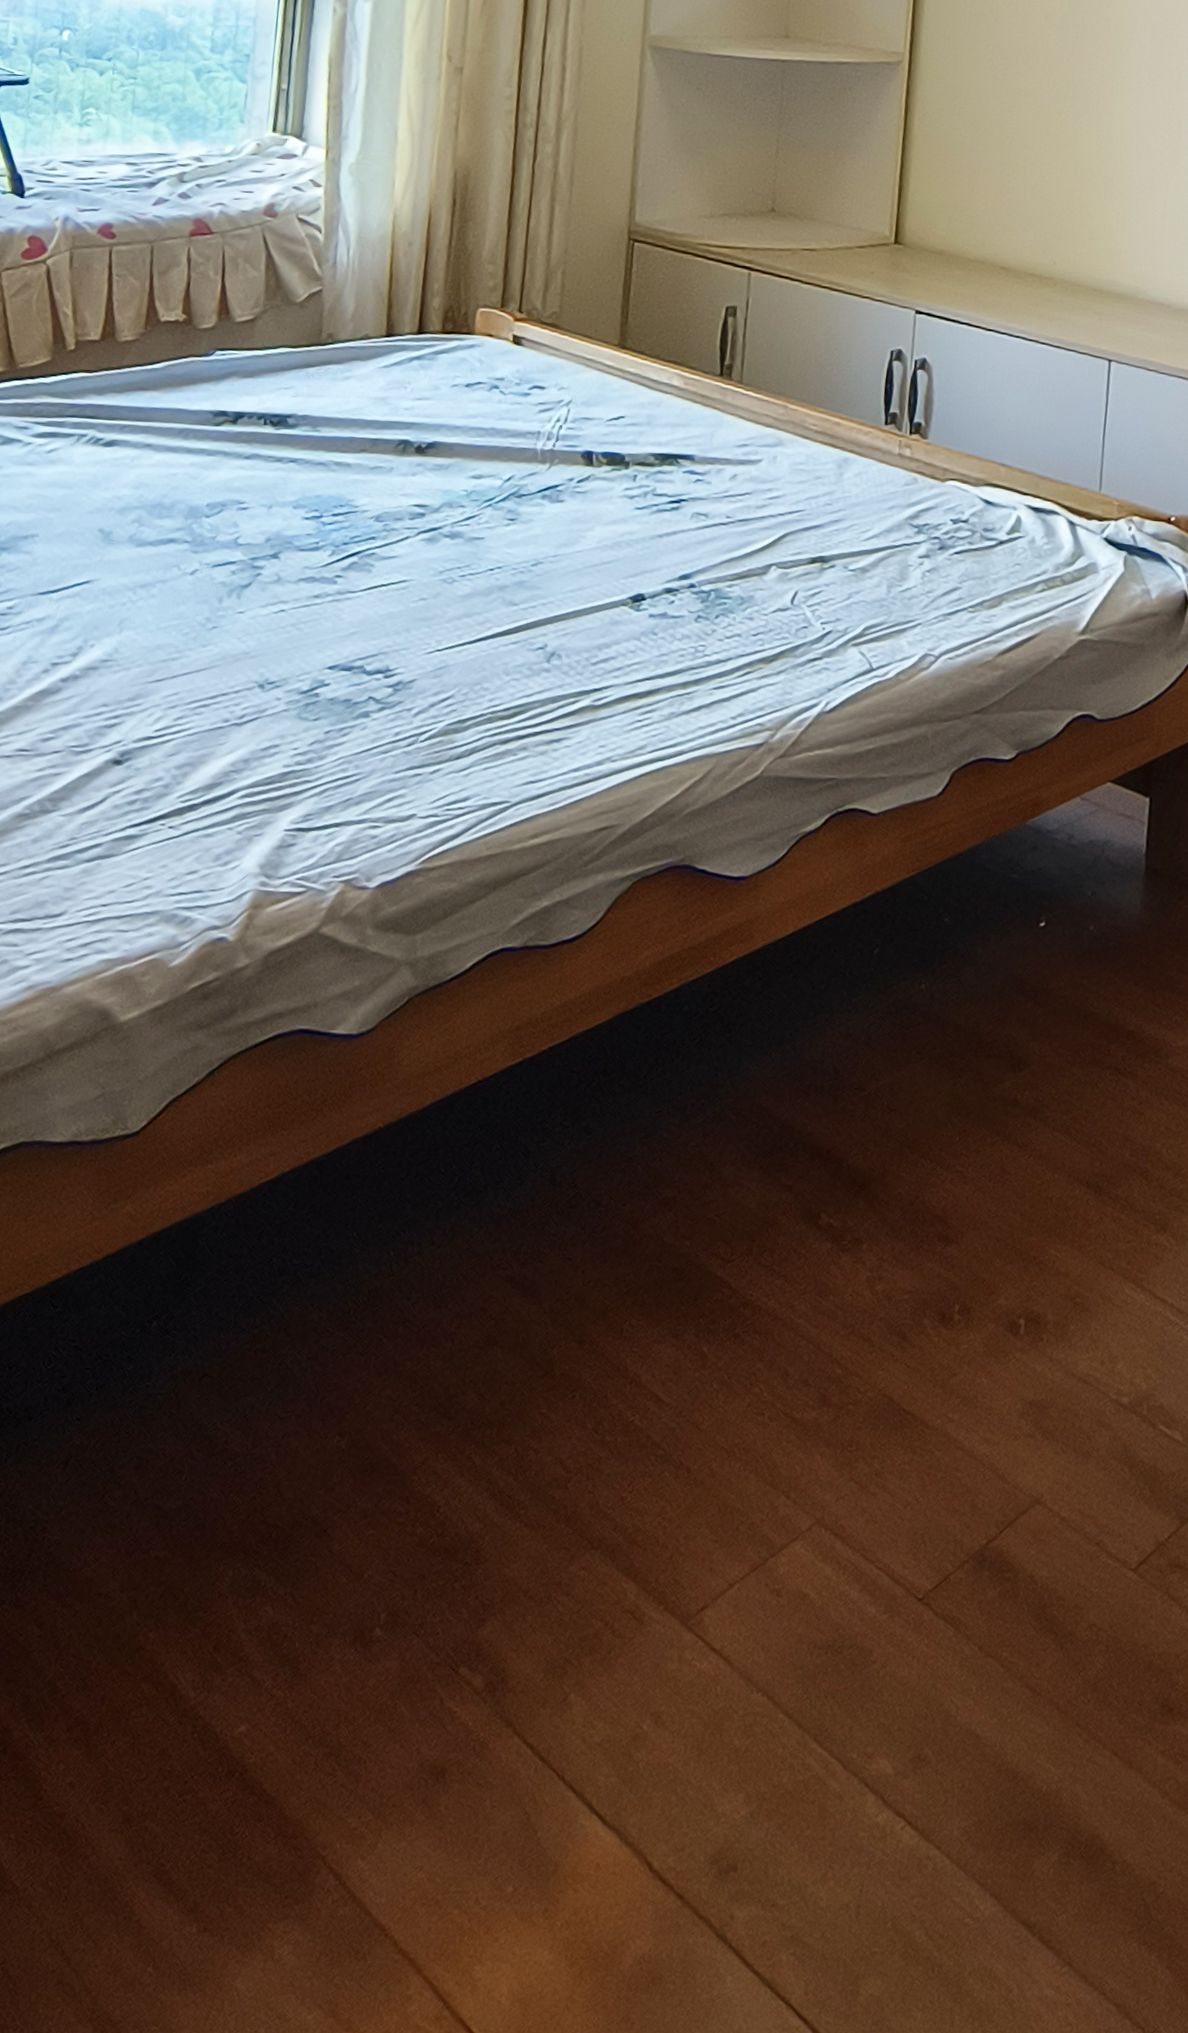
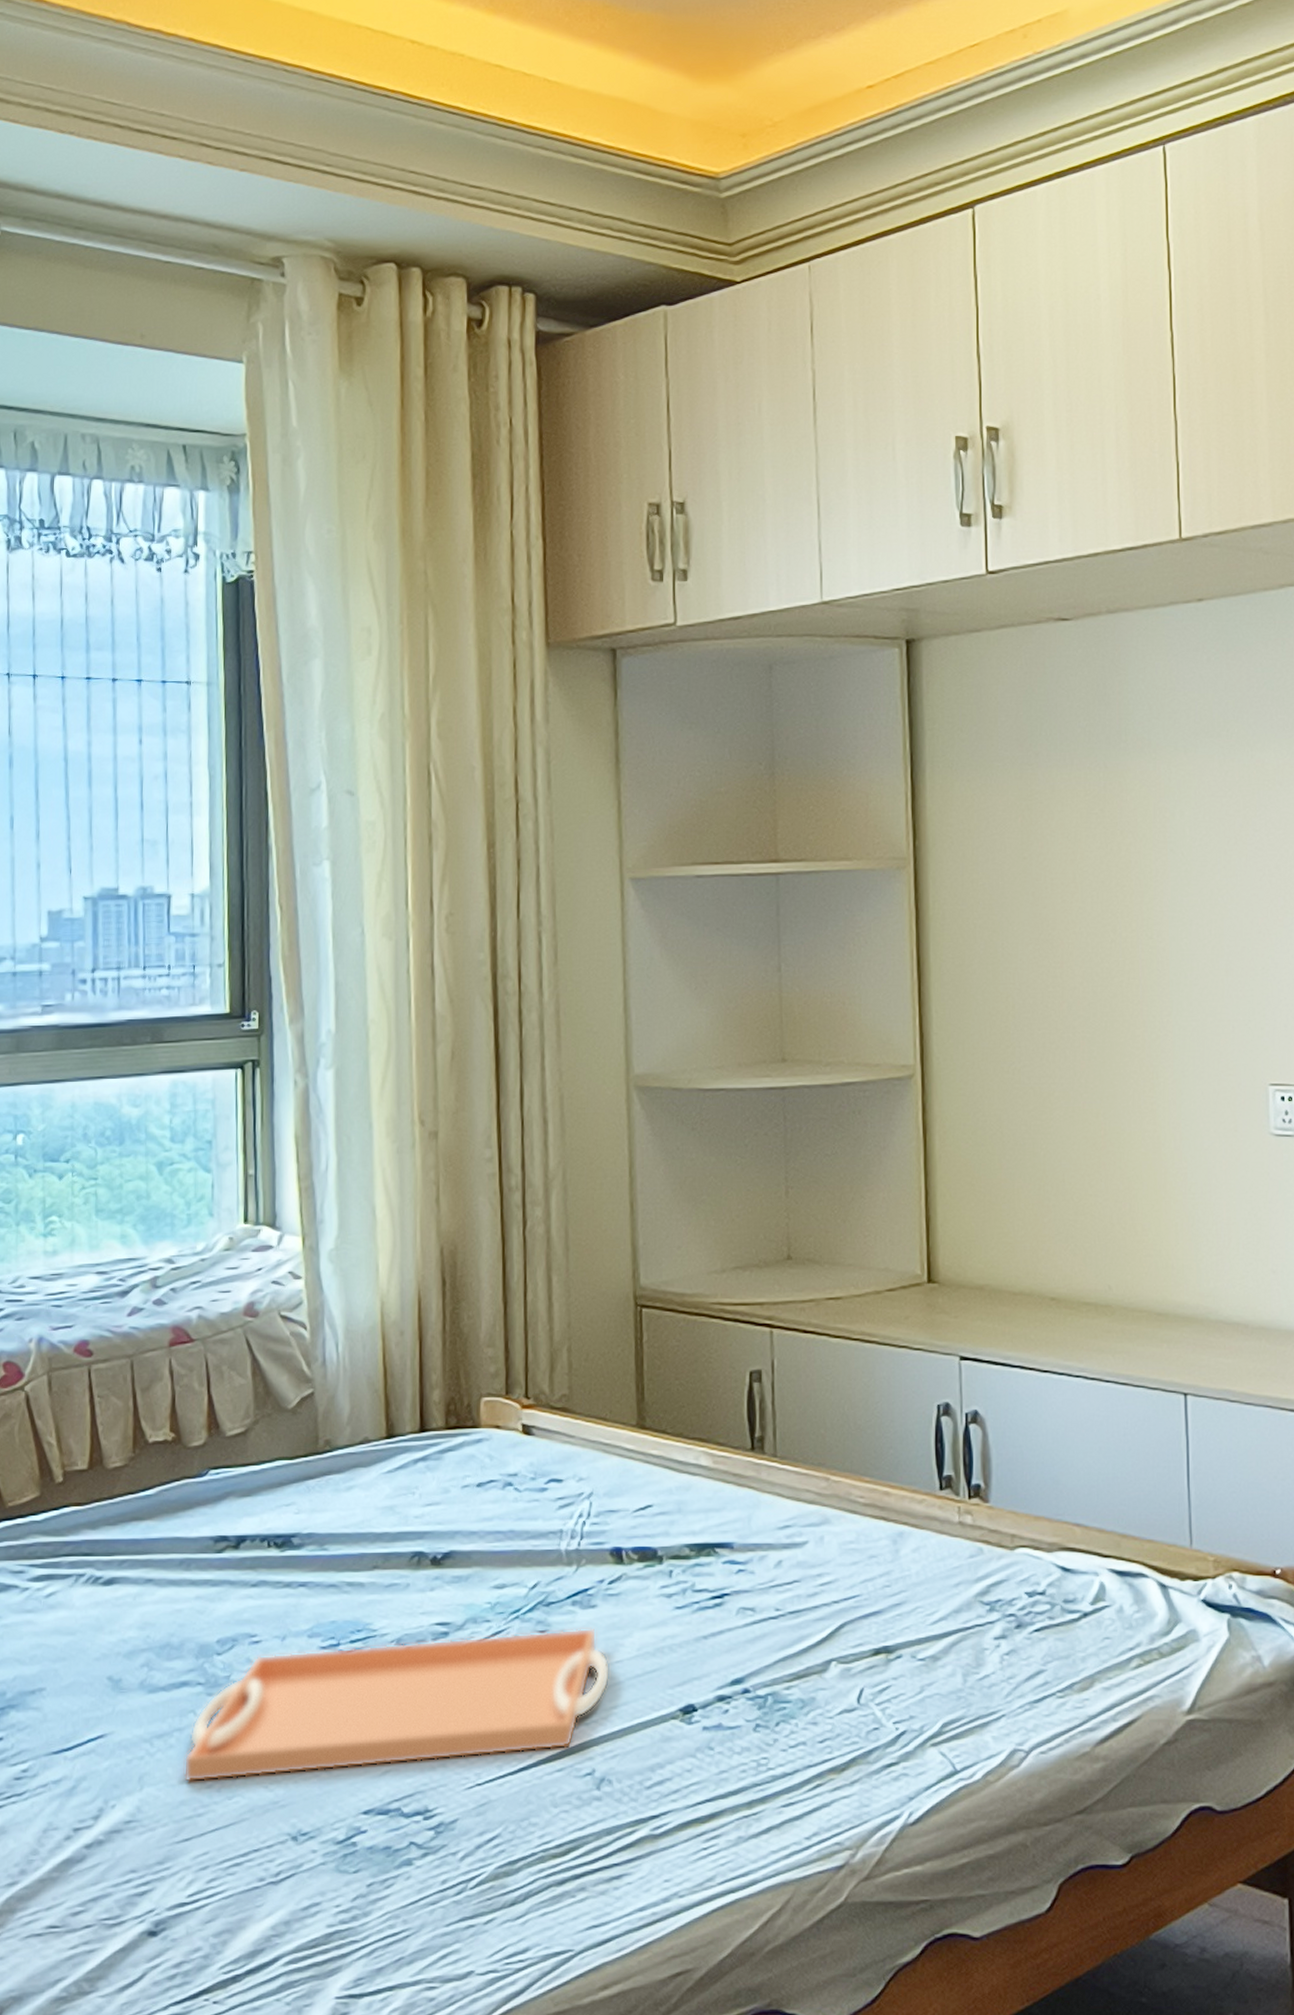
serving tray: none [162,519,571,630] -> present [183,1628,611,1782]

